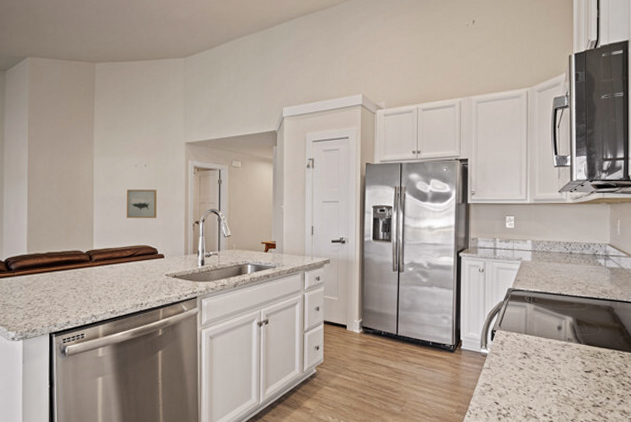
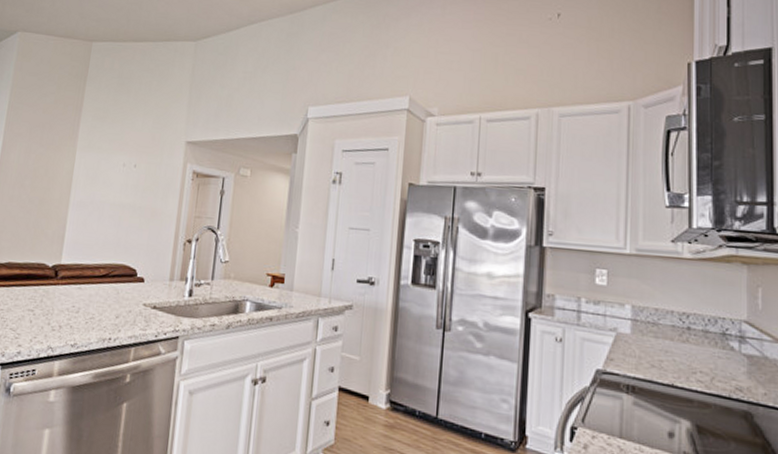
wall art: present [126,189,157,219] -> none [104,193,145,232]

